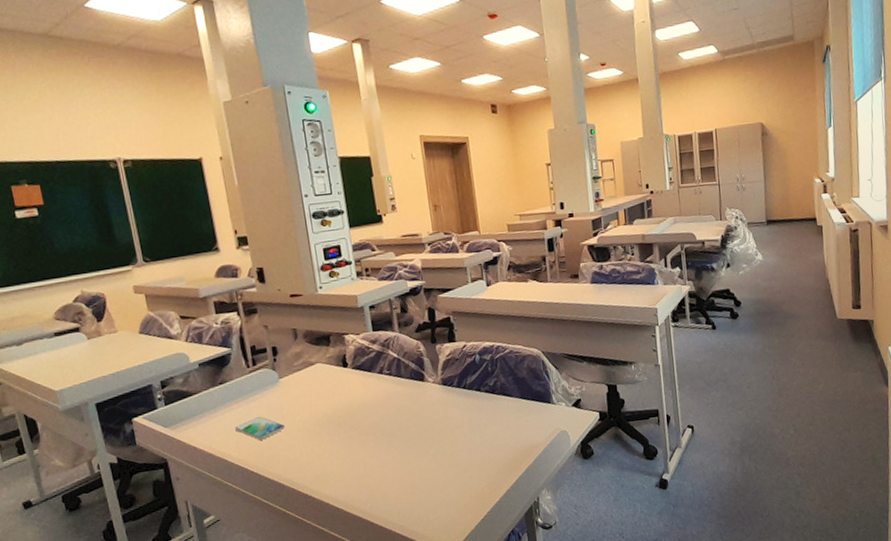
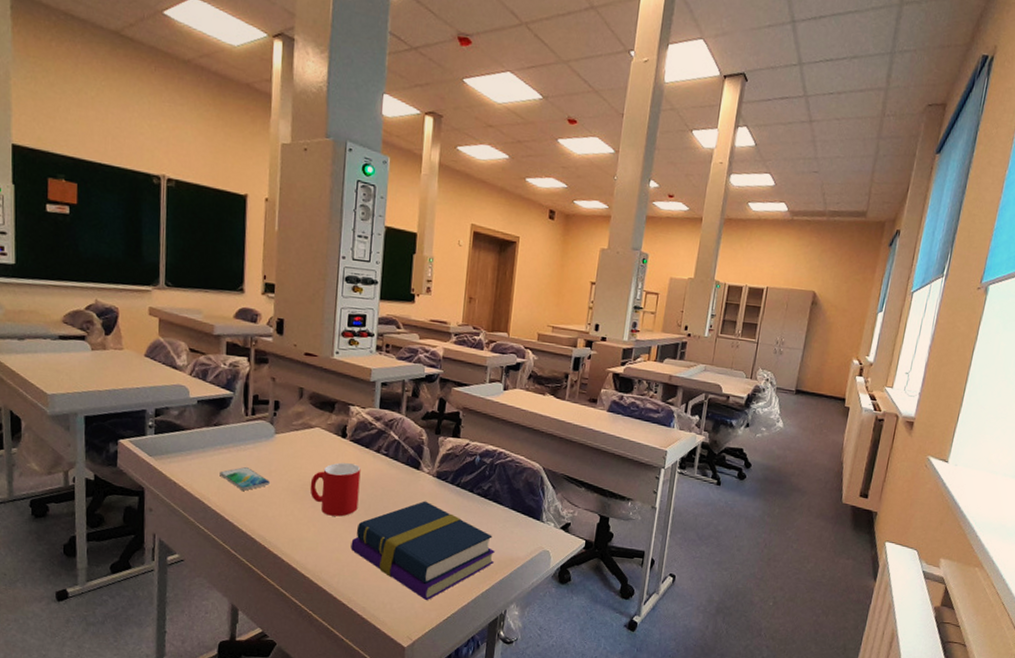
cup: none [323,390,374,445] -> present [310,462,361,517]
book: none [375,409,516,506] -> present [351,501,495,601]

